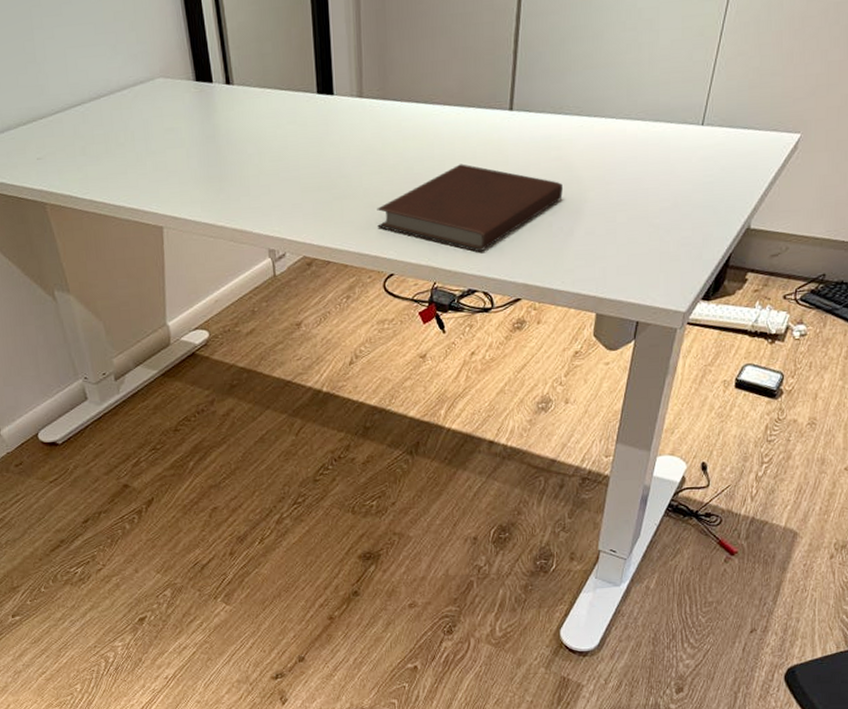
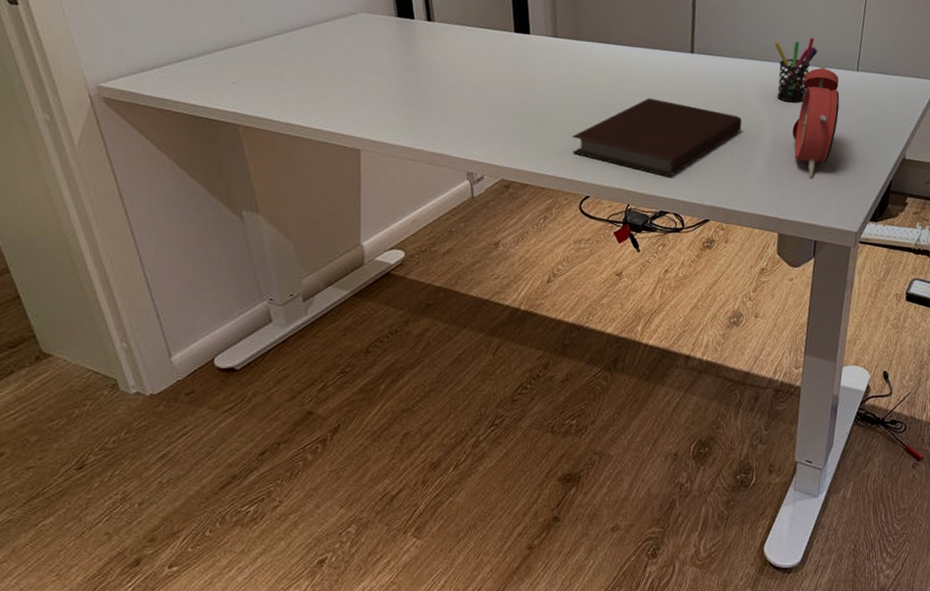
pen holder: none [605,86,657,165] -> present [774,37,818,103]
alarm clock: none [620,119,680,251] -> present [792,64,840,177]

